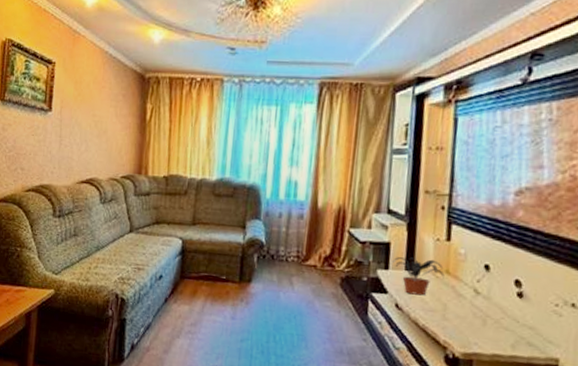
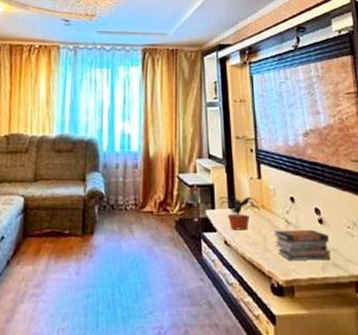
book stack: none [456,299,529,338] -> present [273,229,331,261]

